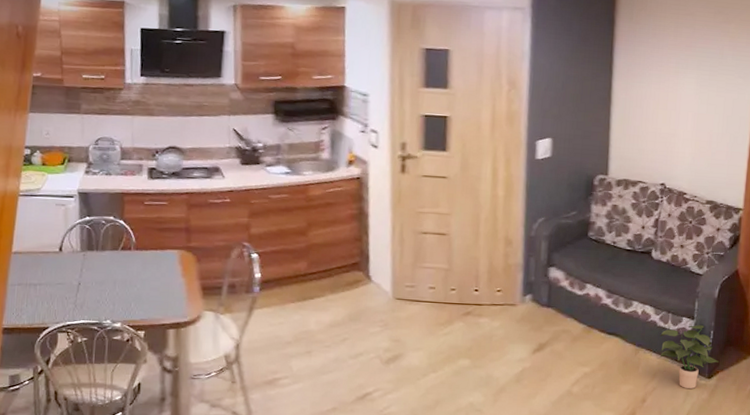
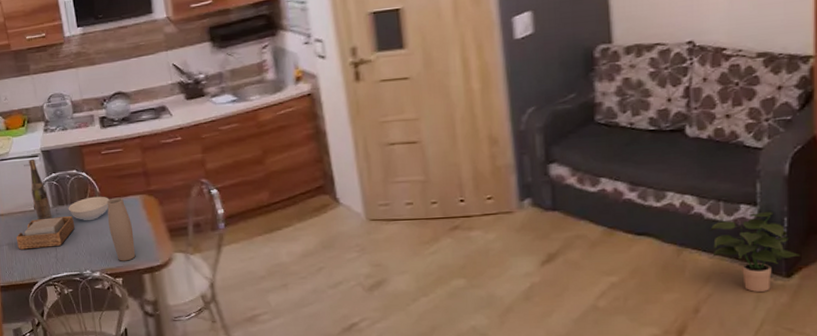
napkin holder: none [31,261,102,293] -> present [16,216,75,250]
wine bottle: none [58,198,79,264] -> present [29,158,53,220]
bowl: none [97,245,145,270] -> present [68,196,110,221]
vase: none [139,249,165,315] -> present [107,197,136,261]

